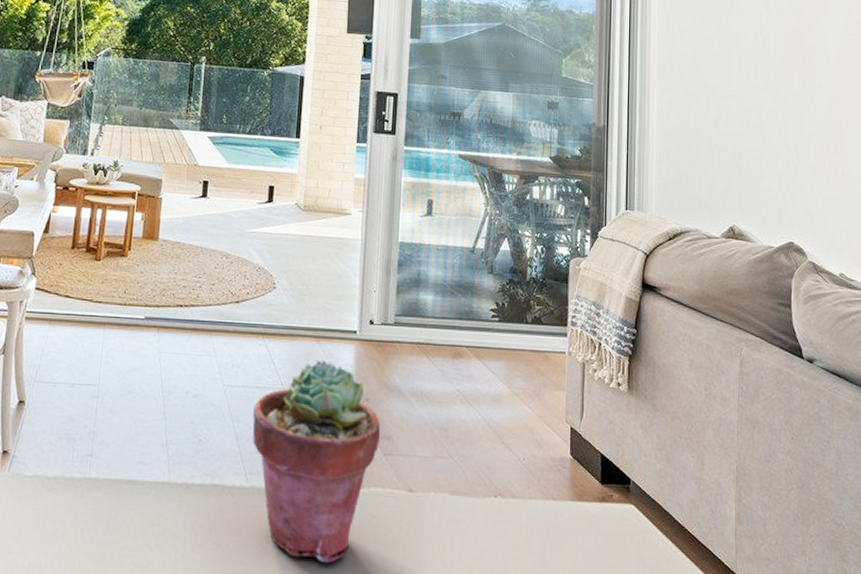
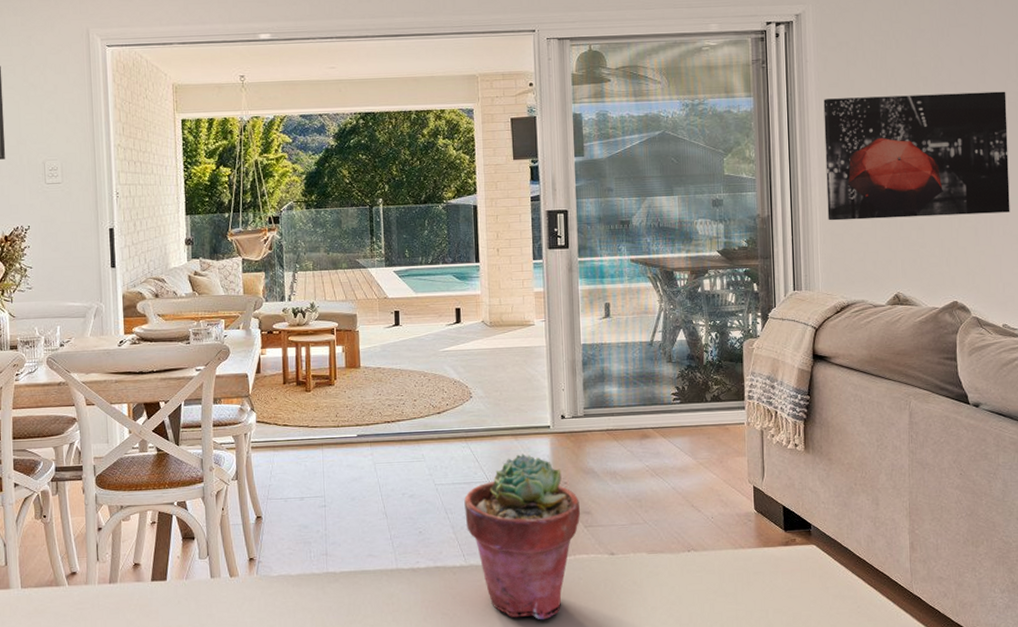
wall art: none [665,11,849,153] -> present [823,91,1010,221]

